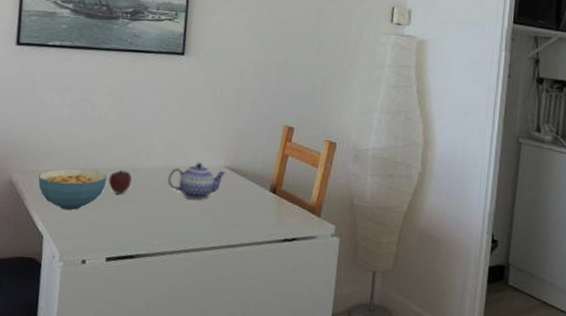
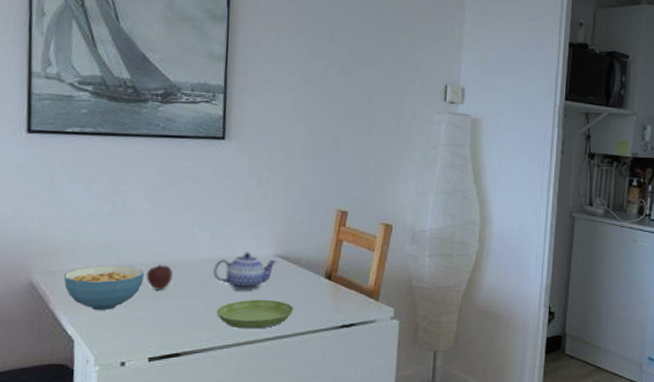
saucer: none [169,208,240,237] -> present [216,299,295,329]

